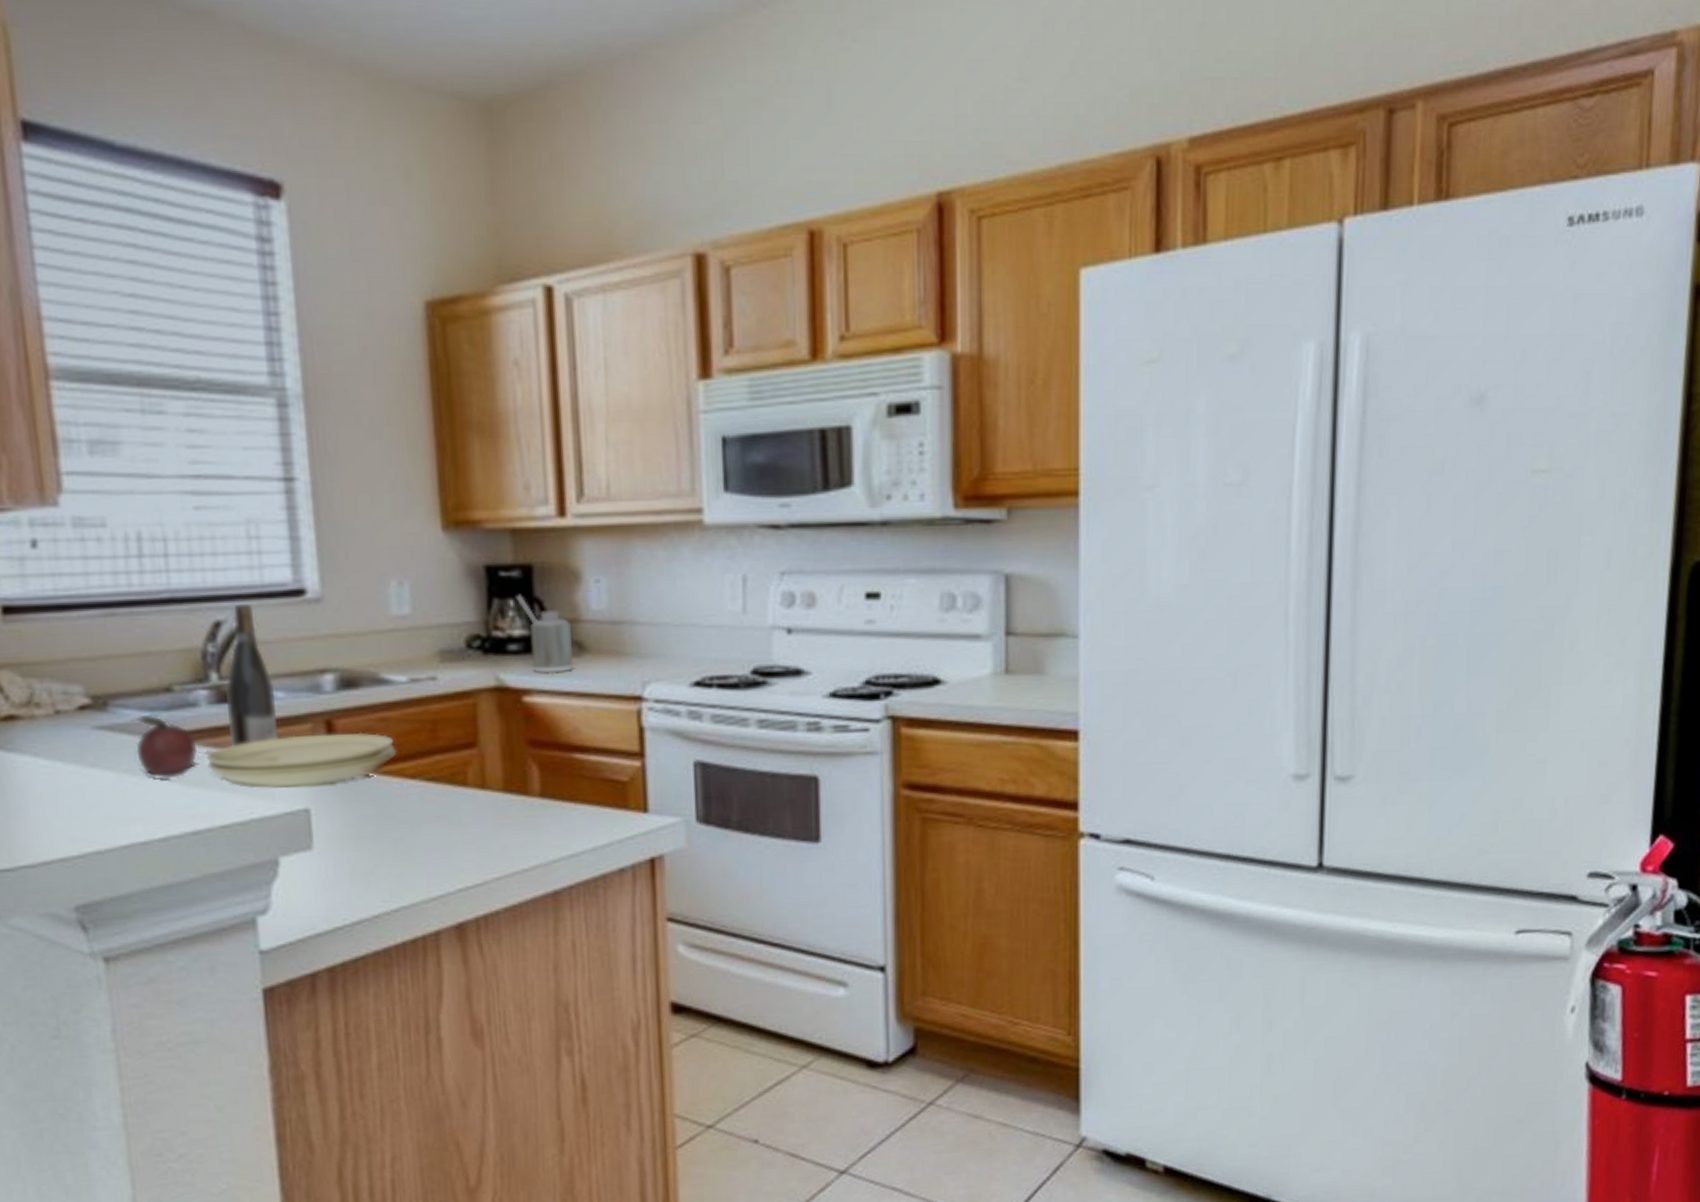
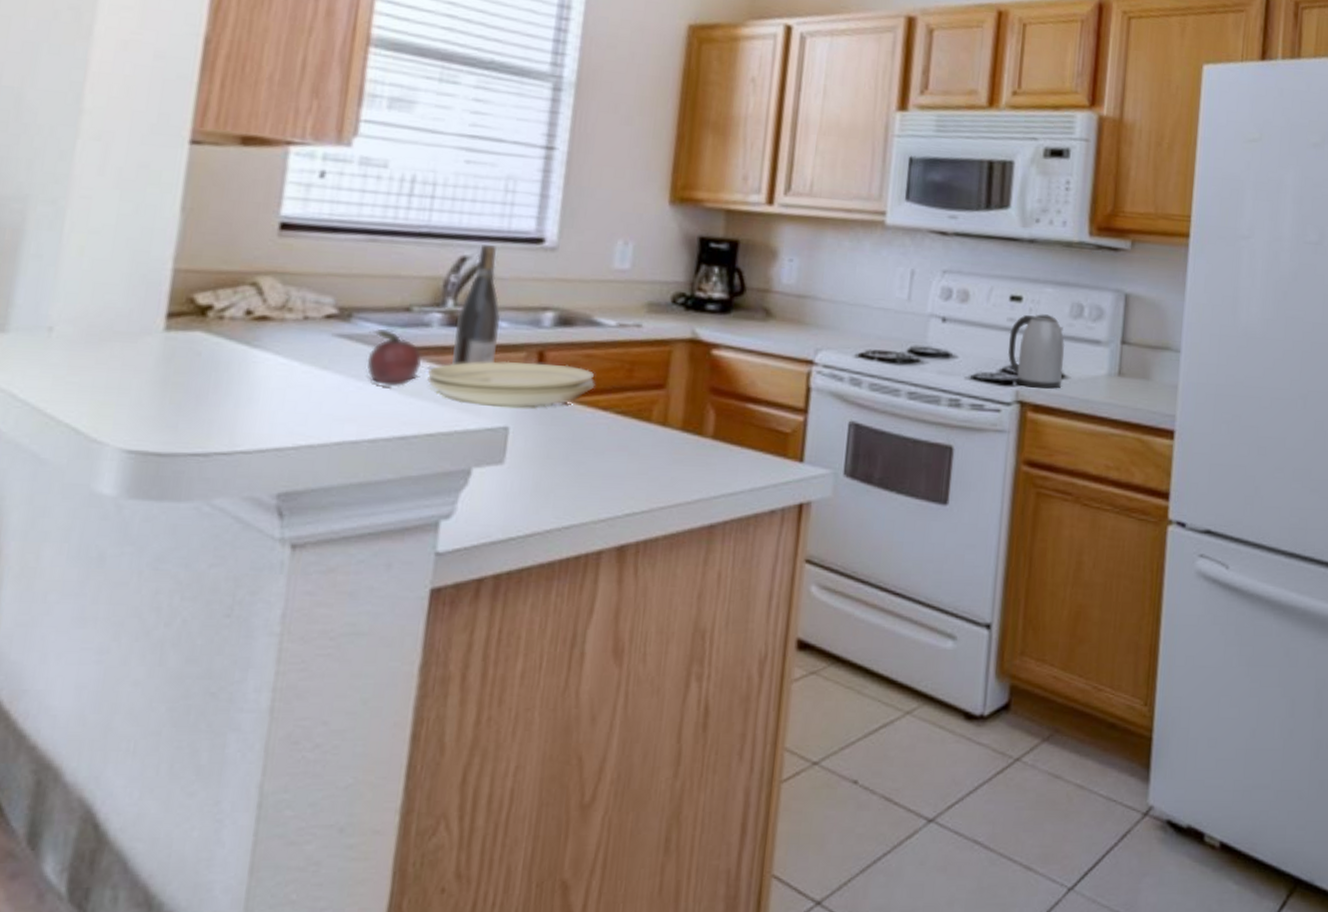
soap dispenser: present [515,594,573,675] -> none [720,263,763,334]
kettle: none [869,610,939,701] -> present [1007,314,1065,390]

